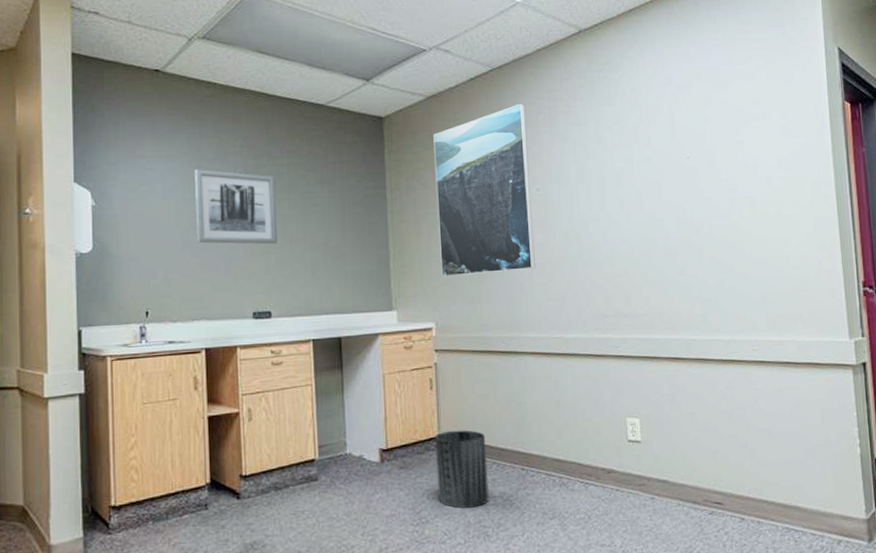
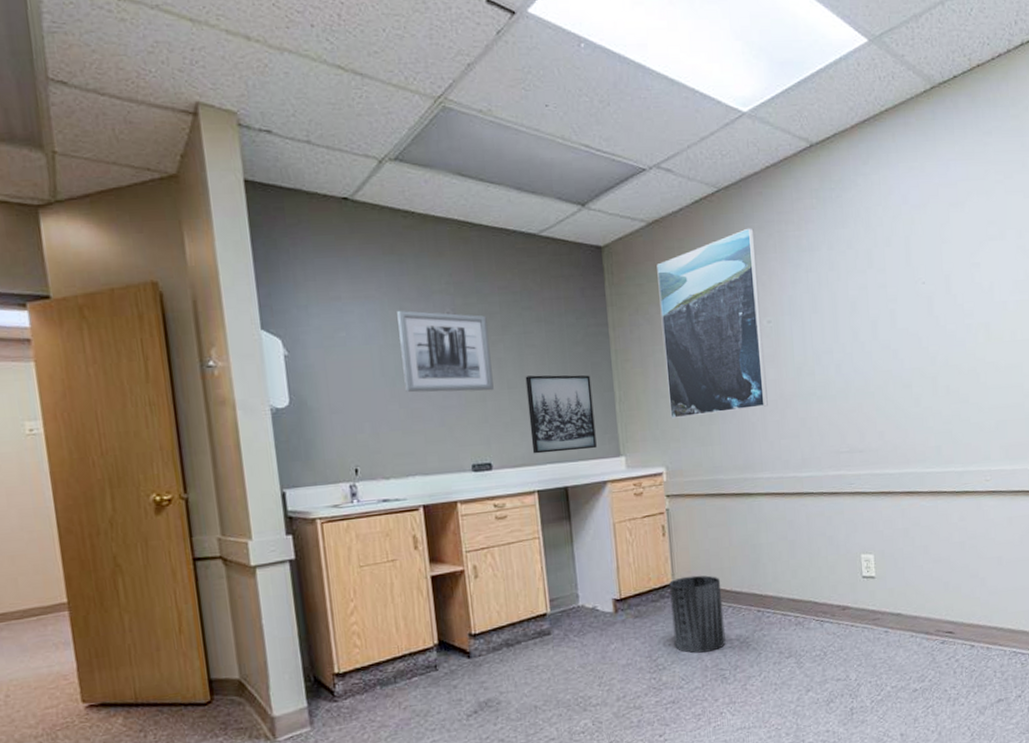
wall art: none [307,231,370,305] -> present [525,375,597,454]

